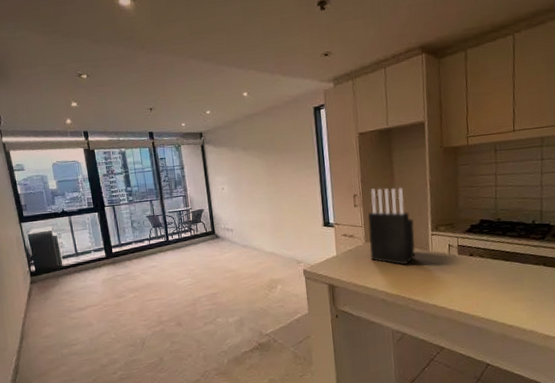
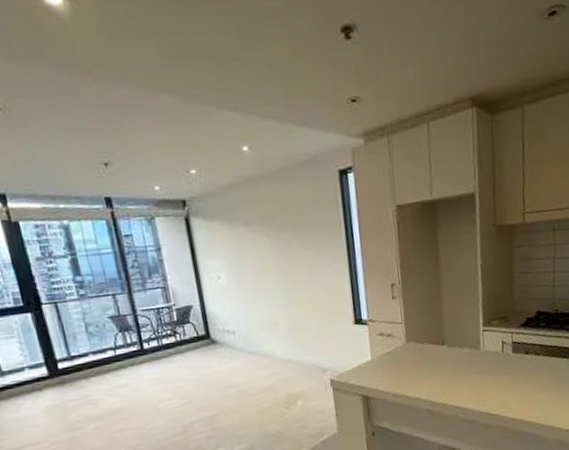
knife block: present [368,187,416,265] -> none [409,273,465,368]

